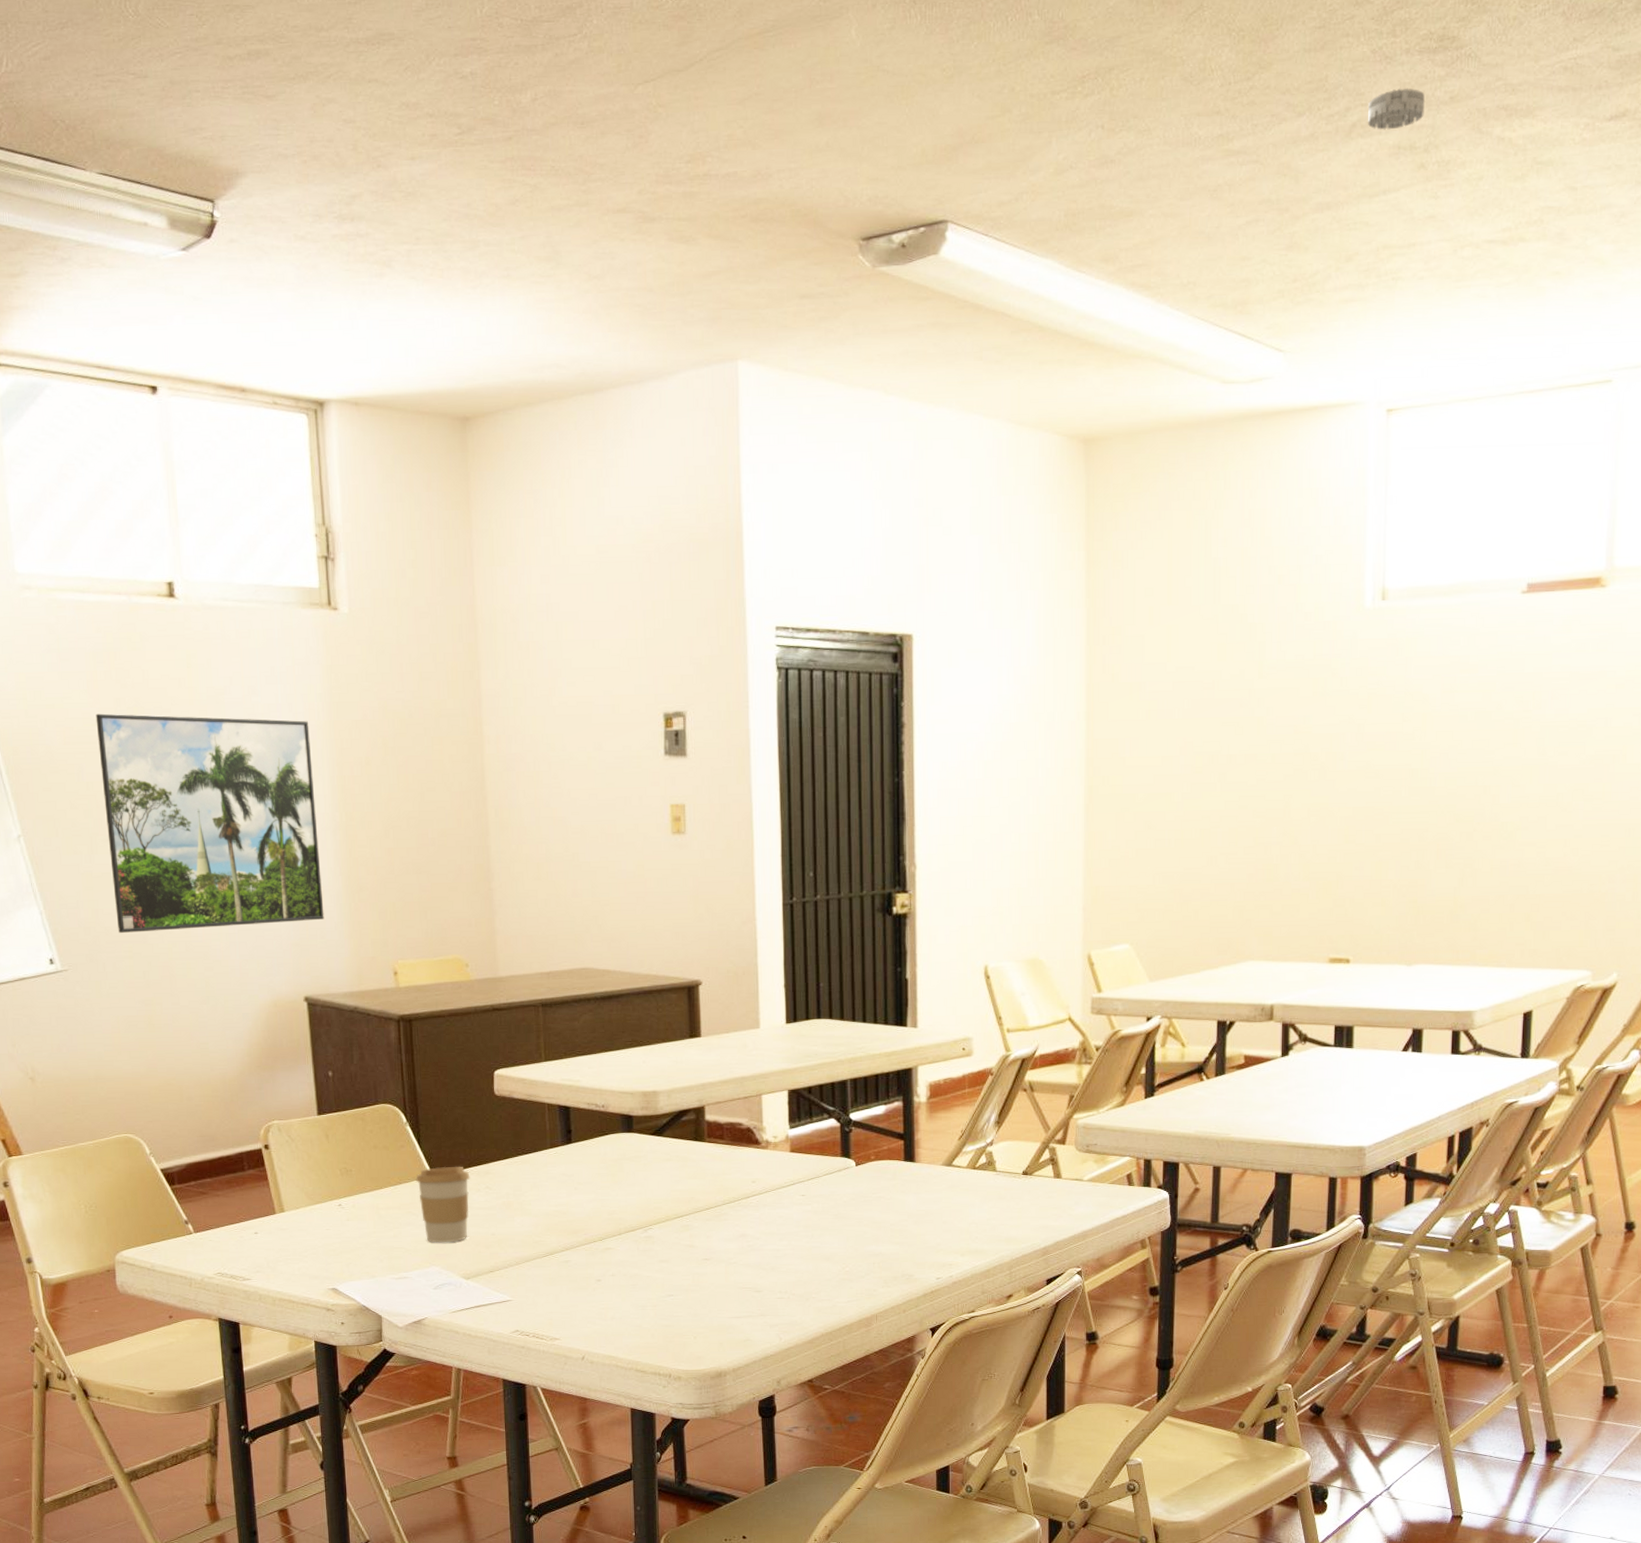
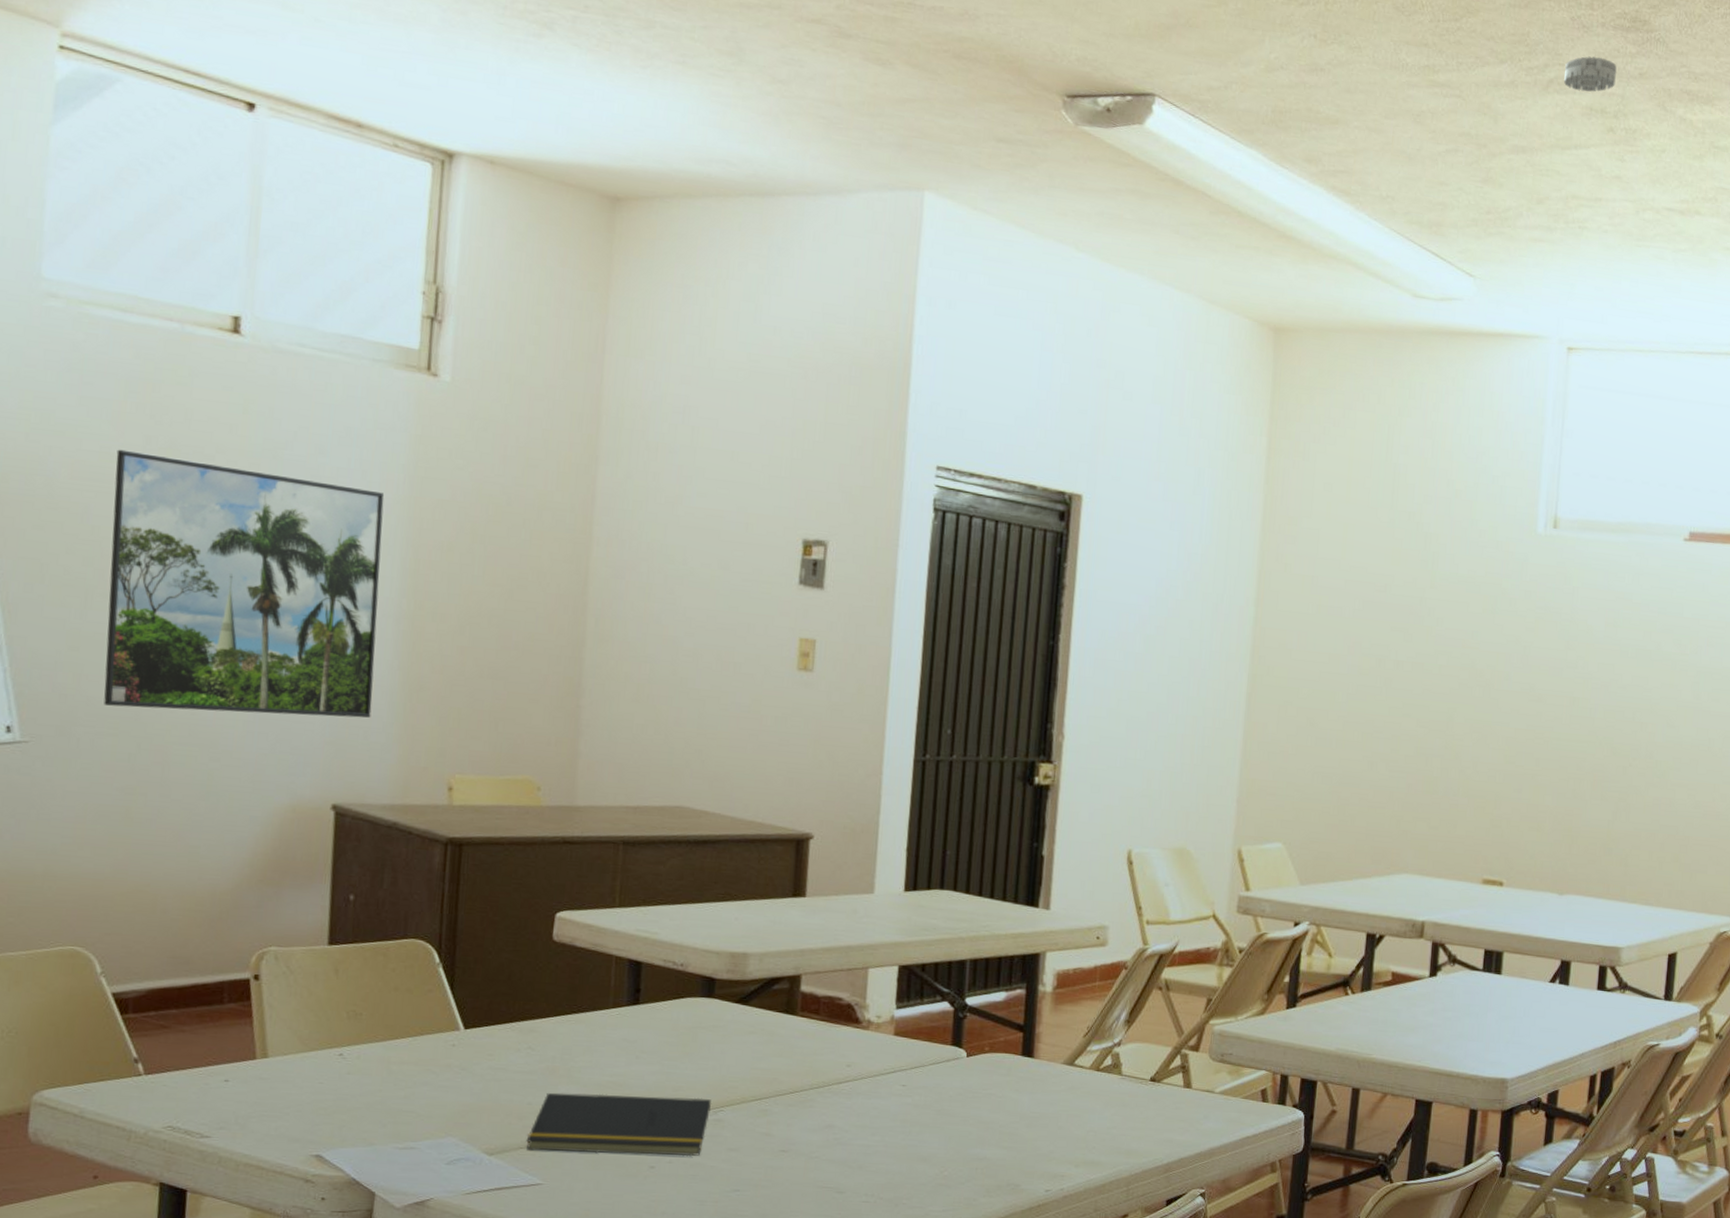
coffee cup: present [416,1166,470,1243] -> none [441,1018,510,1110]
notepad: none [494,1219,642,1273] -> present [526,1092,712,1157]

